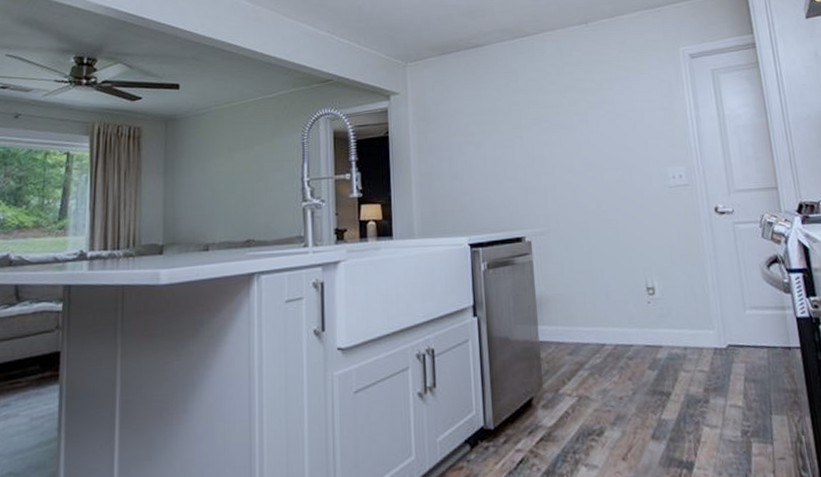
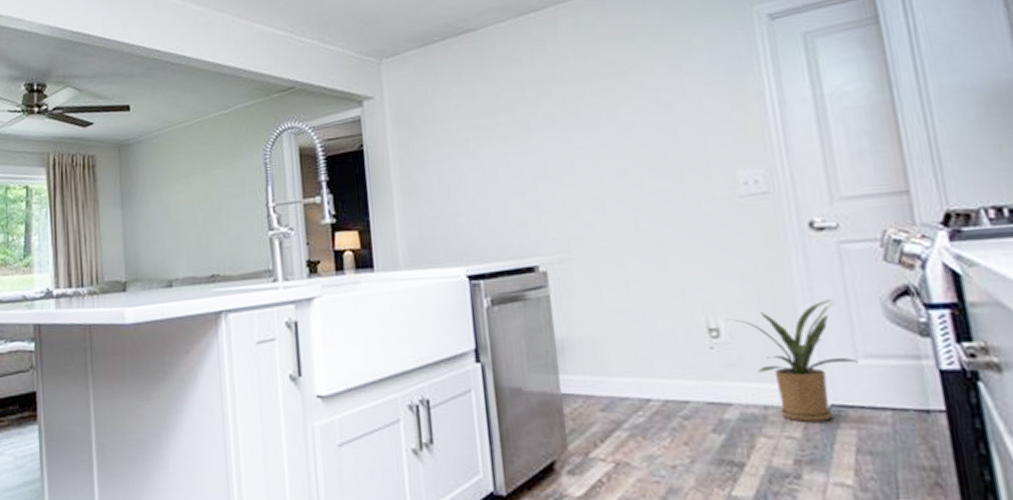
house plant: none [660,265,746,359] -> present [728,299,858,422]

